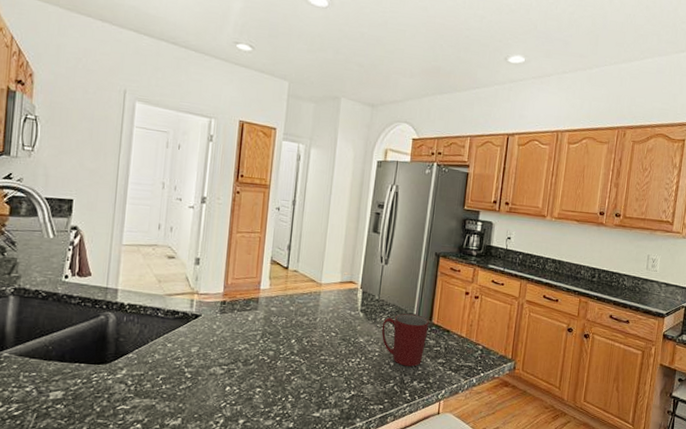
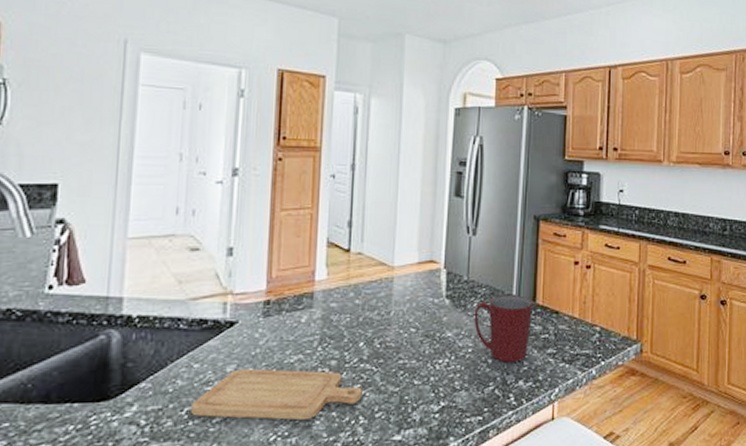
chopping board: none [164,350,292,394] -> present [191,368,363,421]

